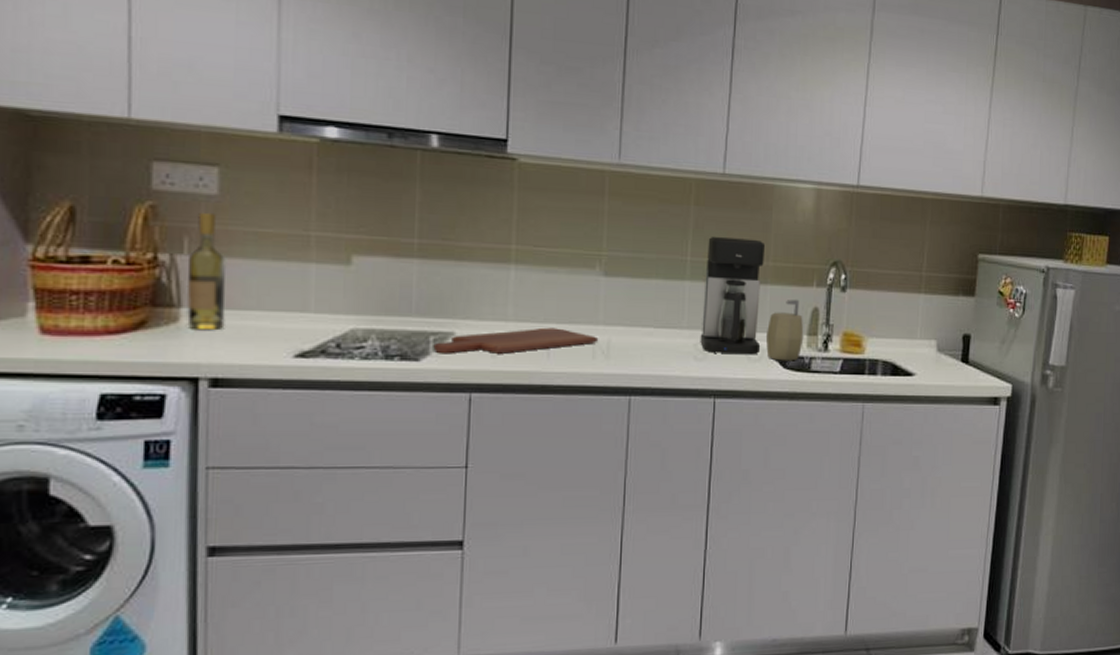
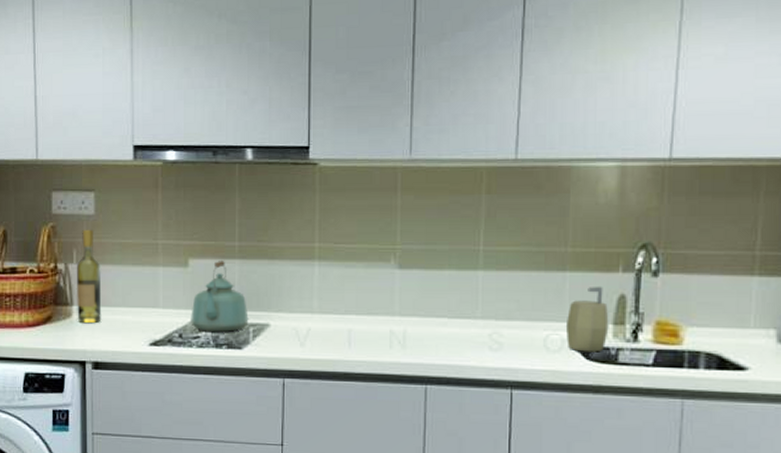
kettle: none [353,258,429,341] -> present [191,259,249,332]
cutting board: present [433,327,599,354] -> none [252,319,395,343]
coffee maker: present [700,237,765,355] -> none [495,225,562,346]

